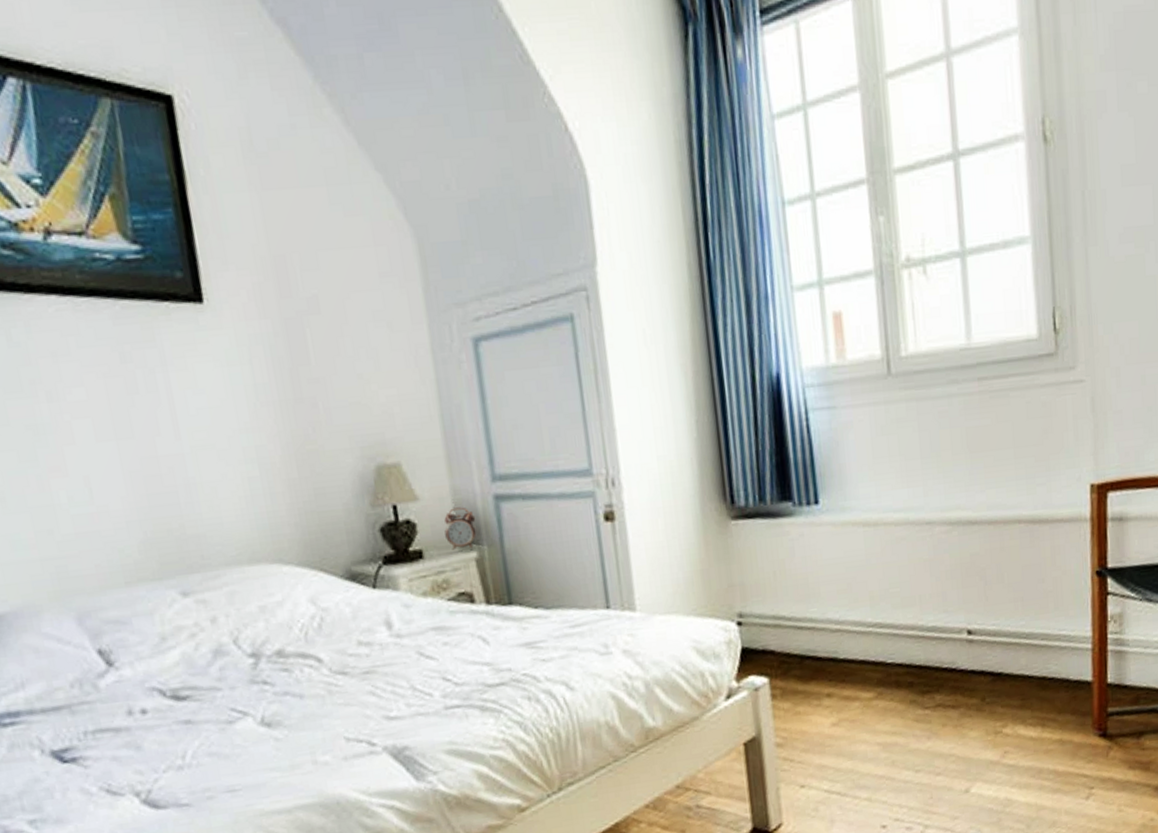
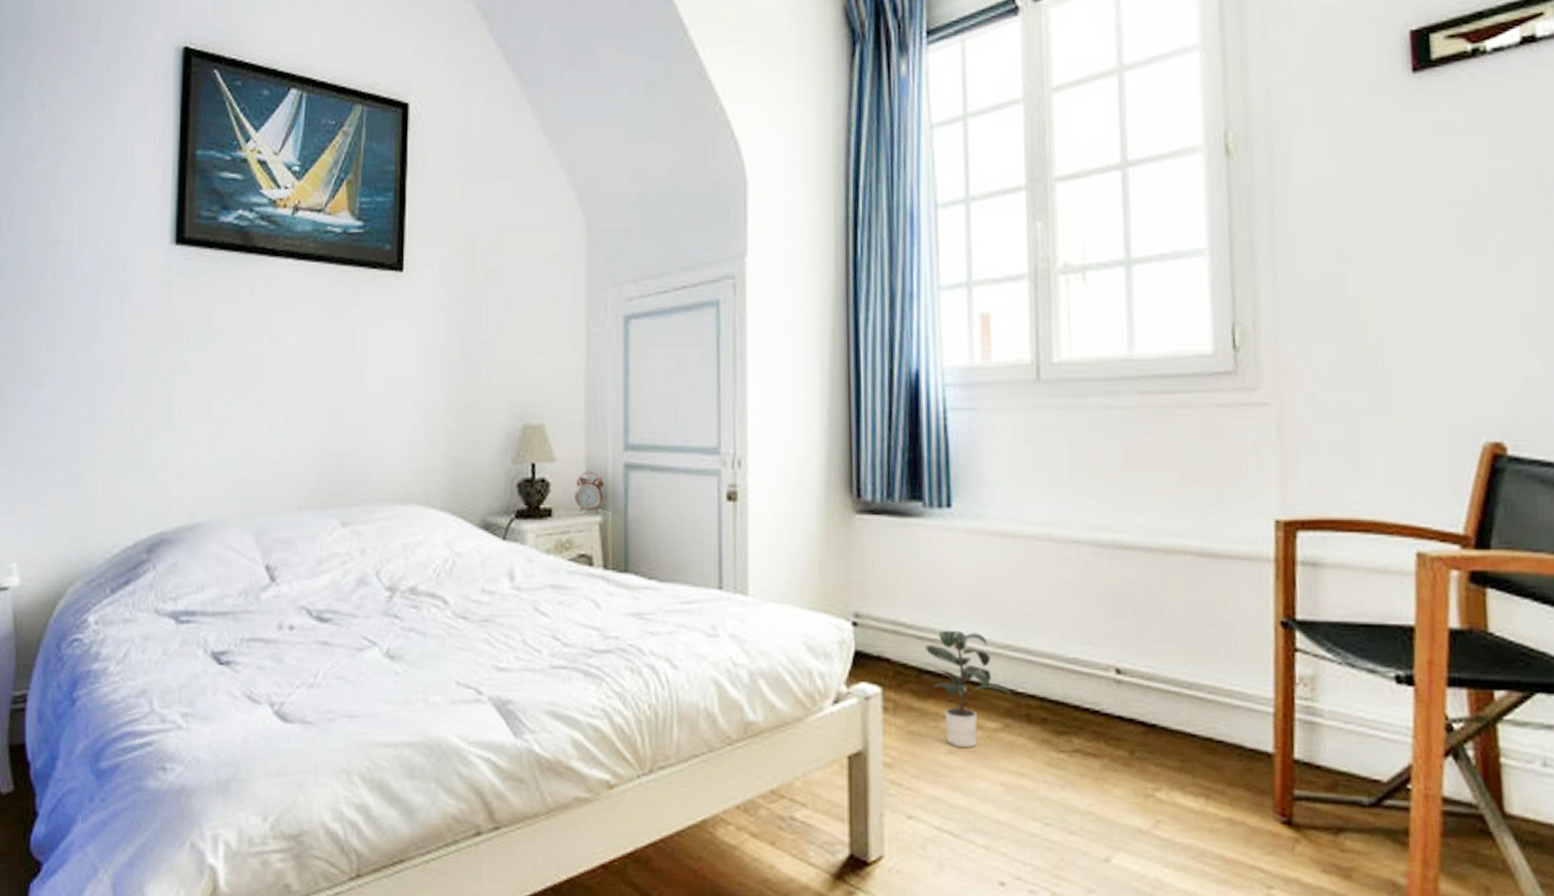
potted plant: none [803,616,883,720] -> present [924,630,1012,749]

